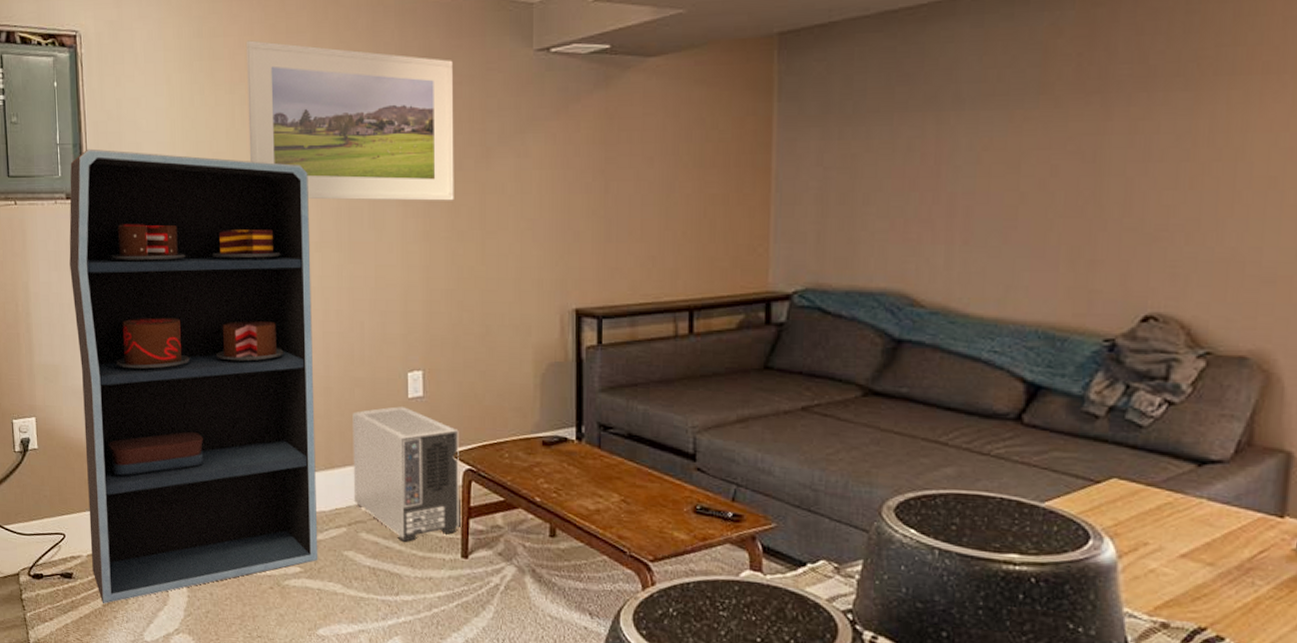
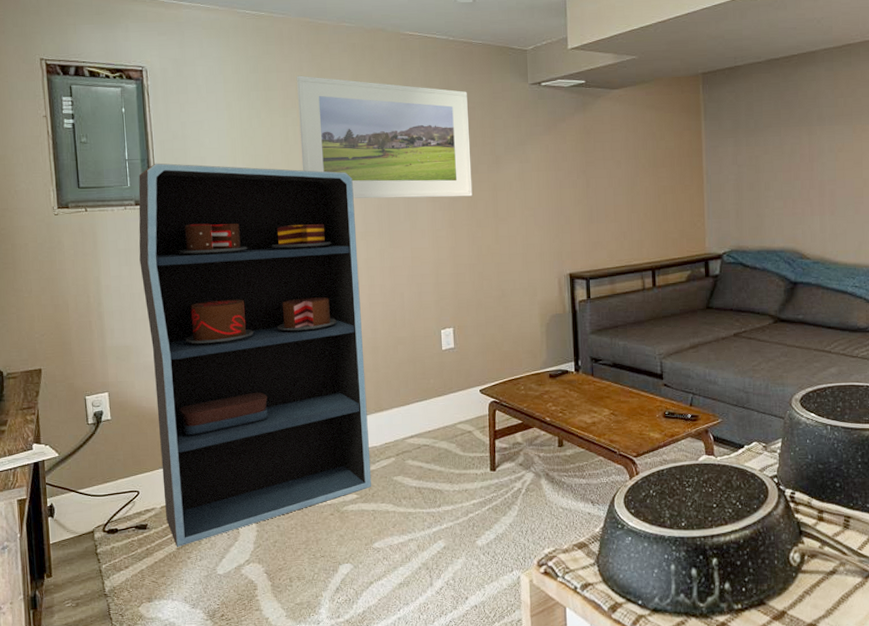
air purifier: present [352,406,459,542] -> none [397,357,487,464]

